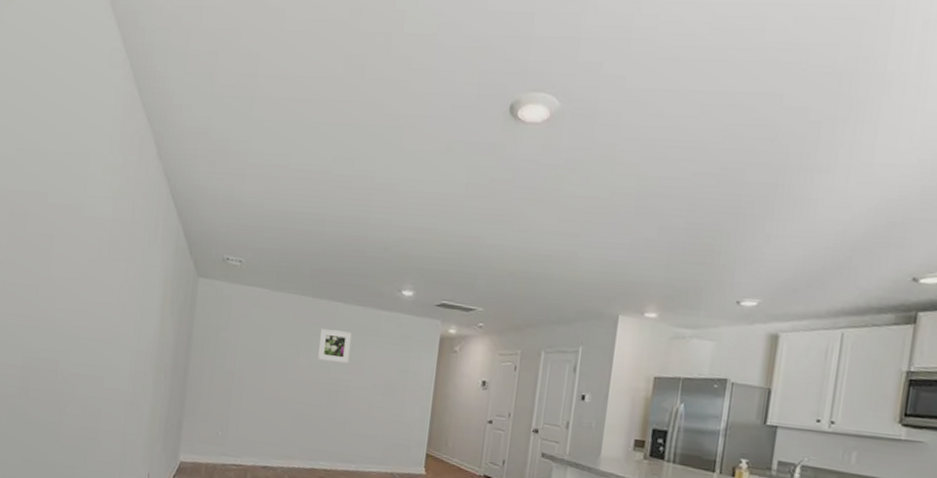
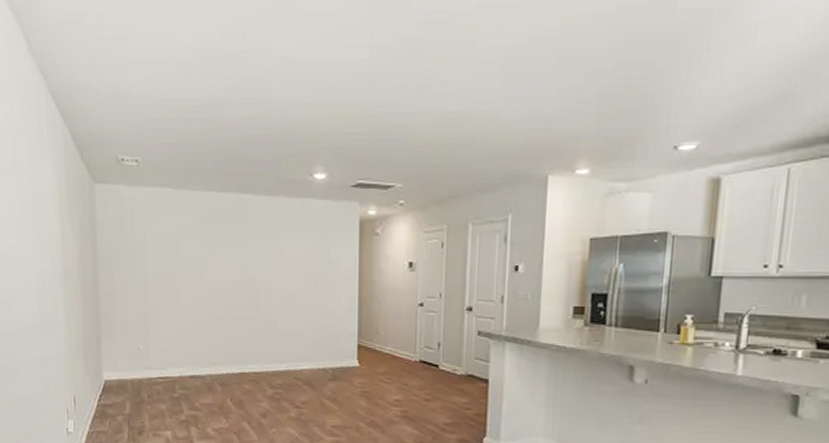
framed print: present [317,329,352,363] -> none [231,225,266,258]

